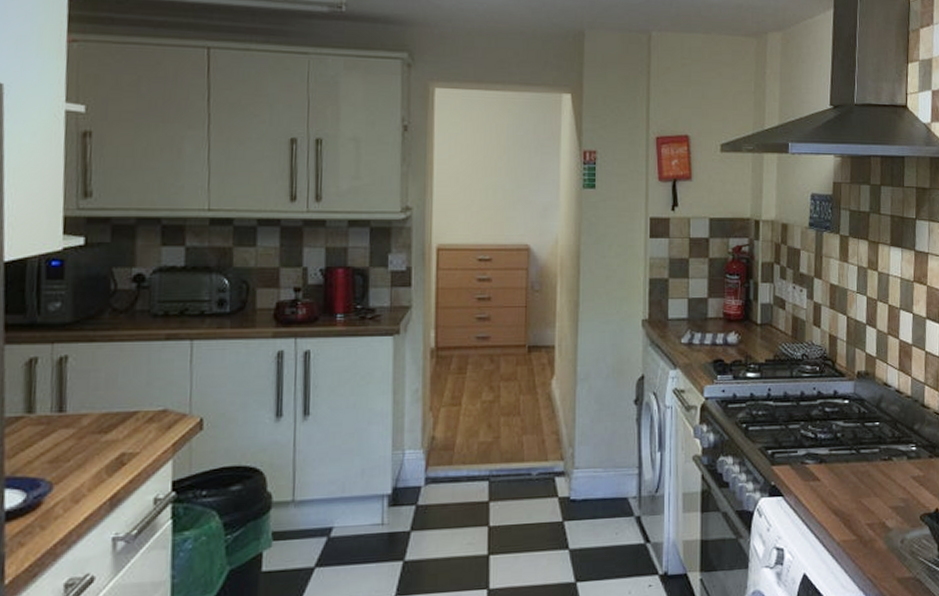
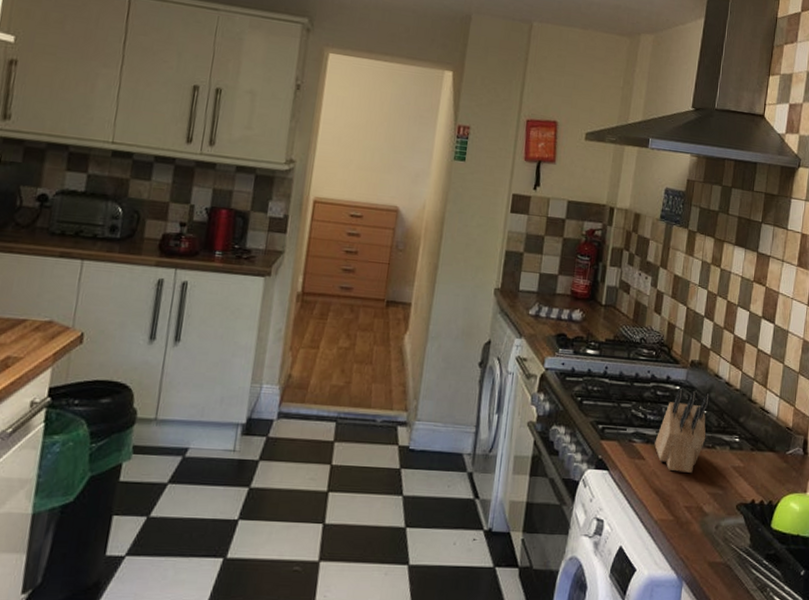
knife block: none [828,402,882,489] -> present [654,389,711,473]

